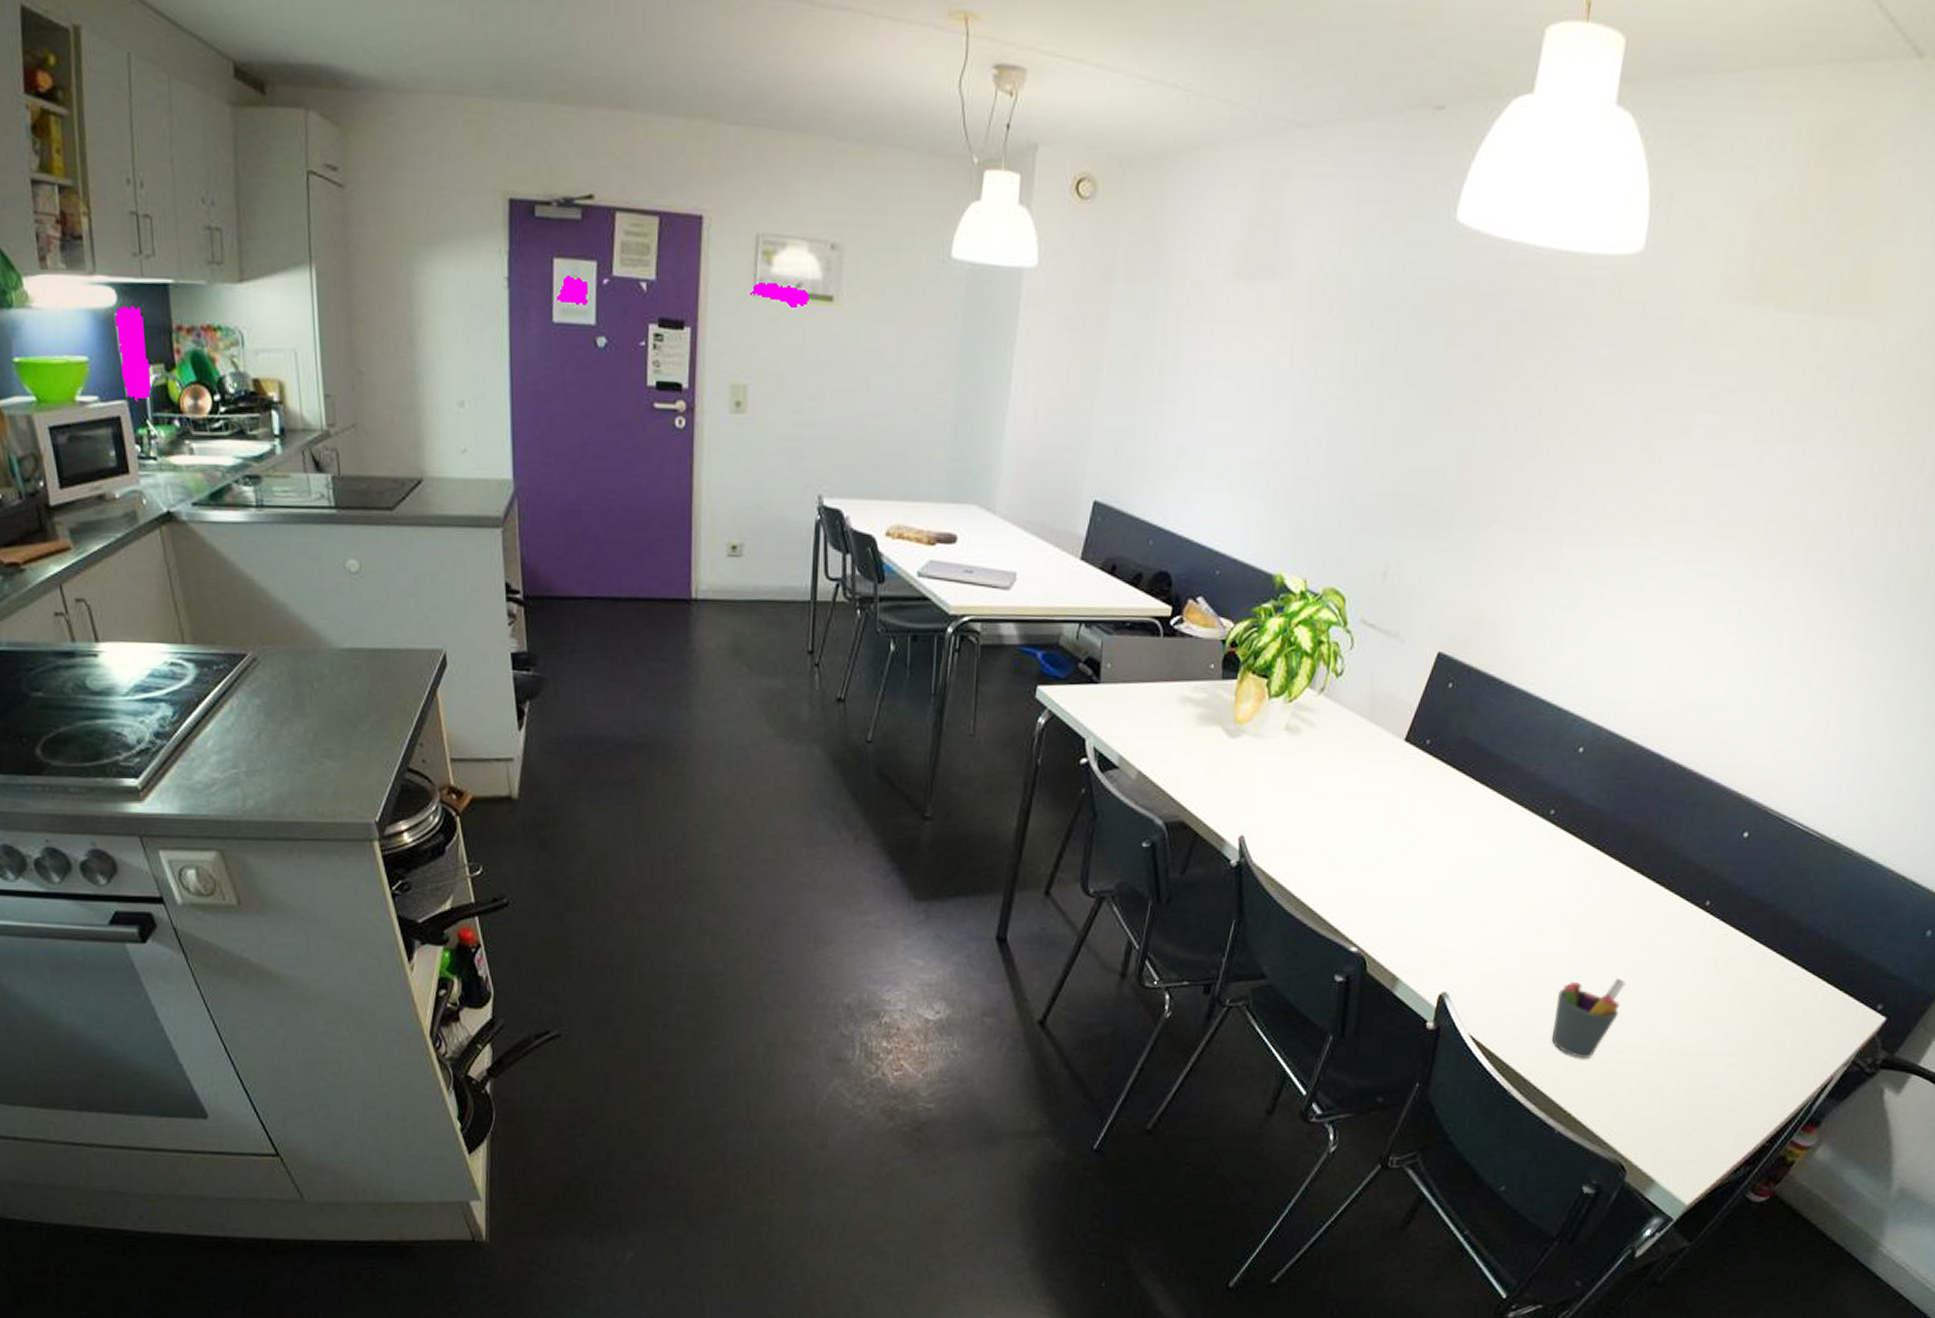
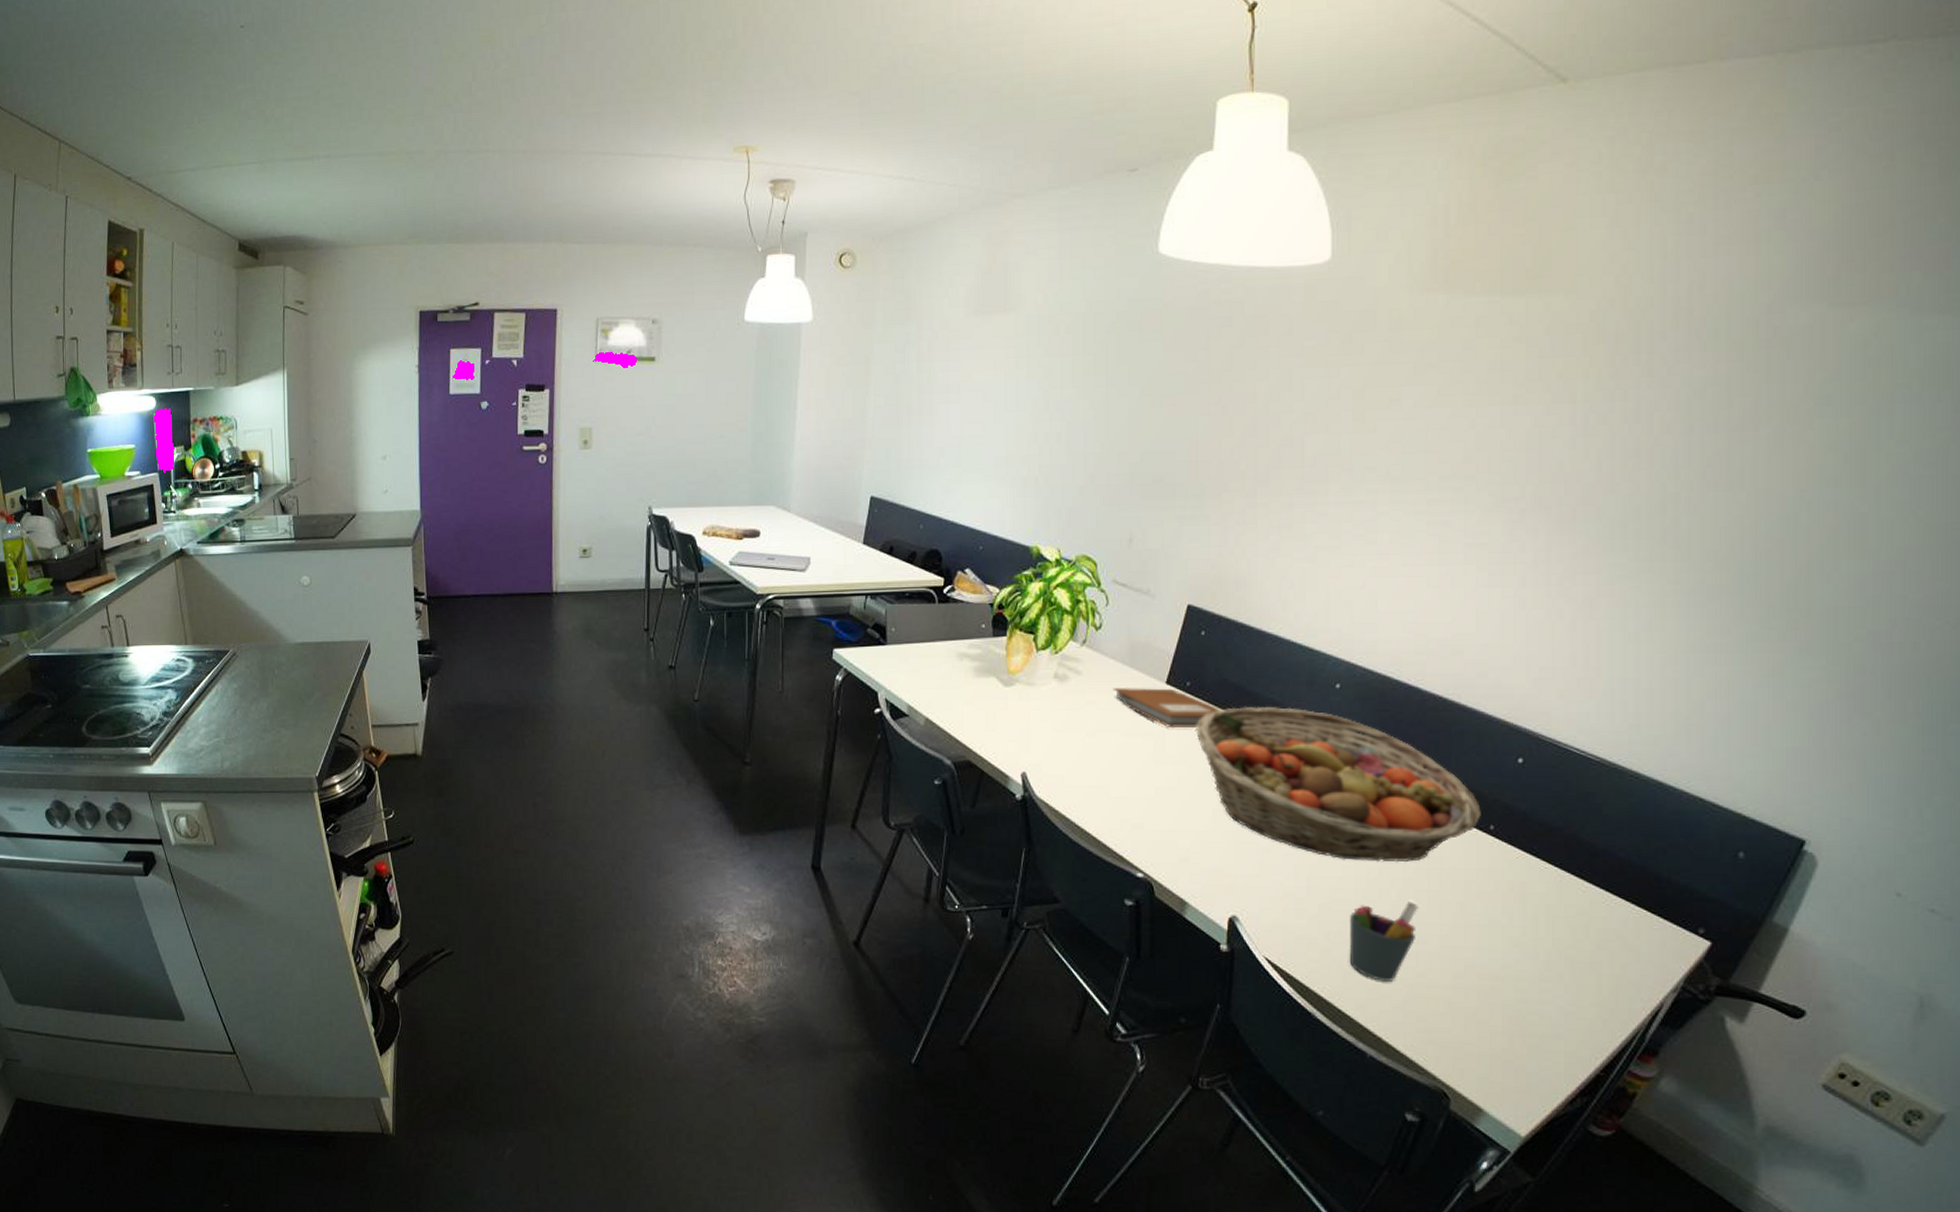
notebook: none [1347,744,1460,790] -> present [1112,688,1222,727]
fruit basket: none [1430,769,1701,939] -> present [1196,707,1481,863]

